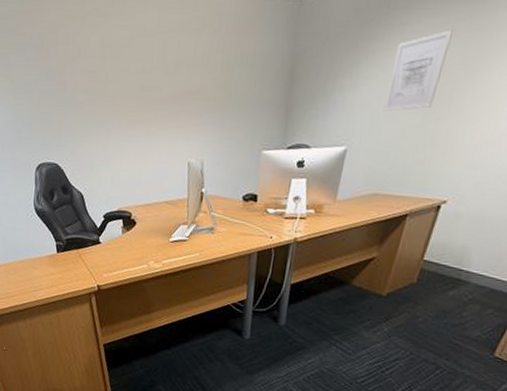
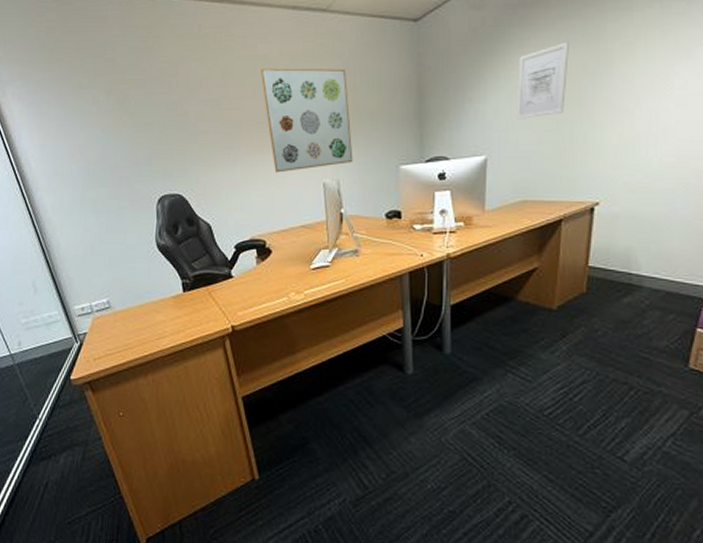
wall art: none [137,40,222,150] -> present [260,68,353,173]

